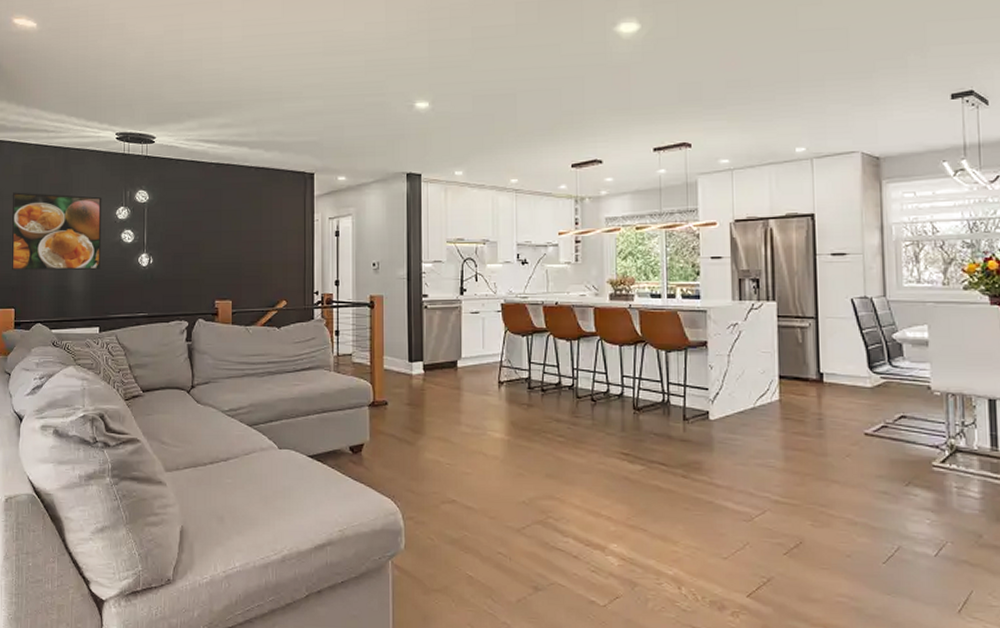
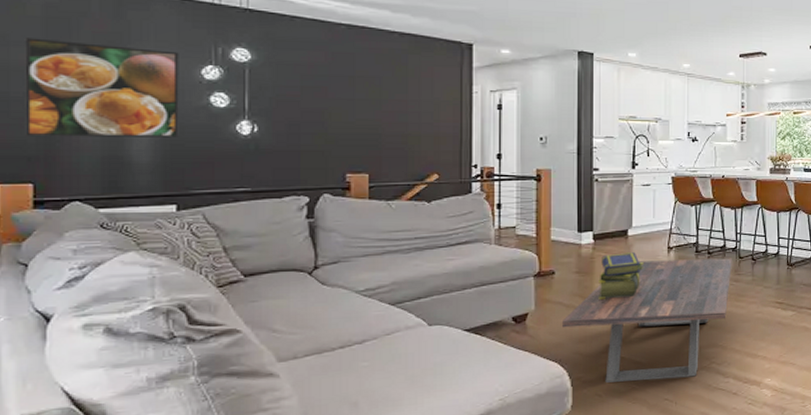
coffee table: none [394,396,569,531] -> present [561,258,732,383]
stack of books: none [429,386,475,435] -> present [598,252,645,299]

